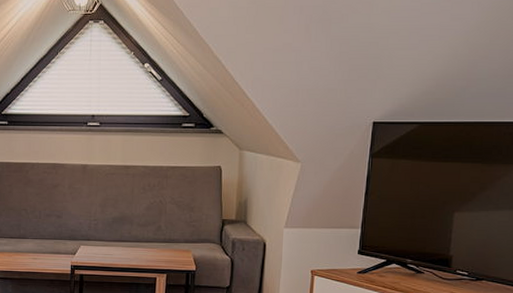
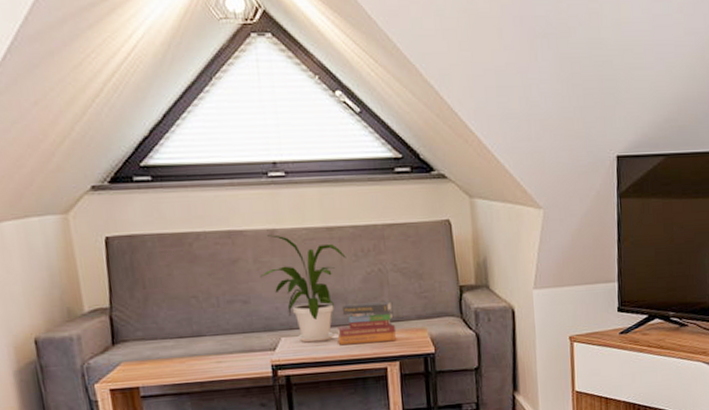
house plant: none [72,169,136,252] -> present [260,235,347,343]
books: none [121,225,168,258] -> present [336,301,397,346]

